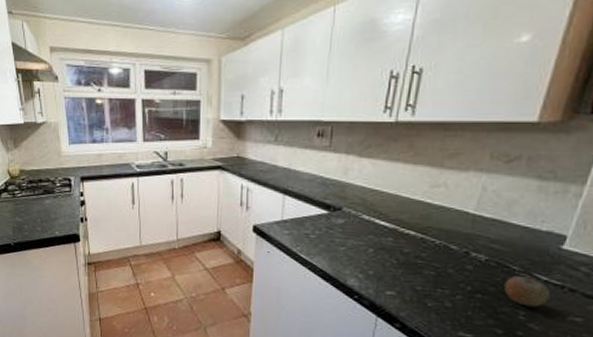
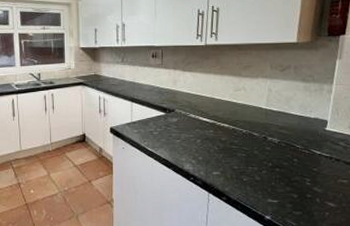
fruit: present [504,275,550,307] -> none [293,151,324,175]

